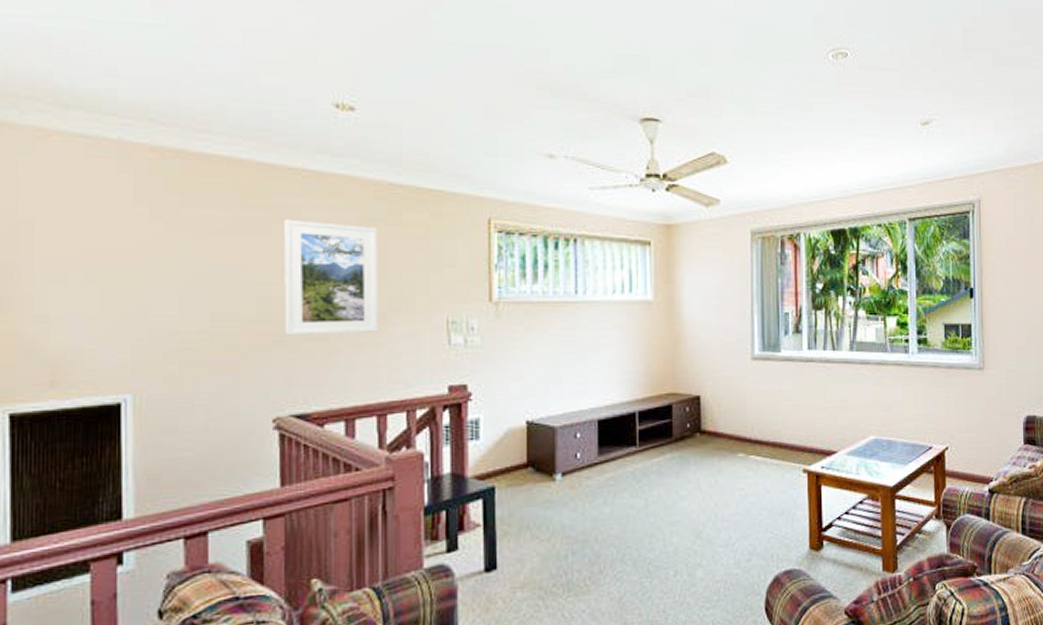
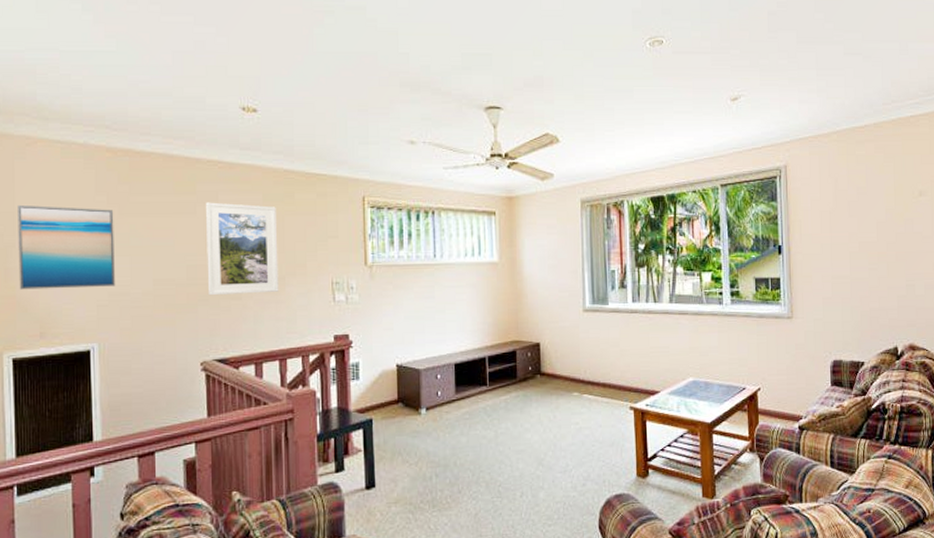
wall art: none [21,214,158,325] -> present [18,204,115,290]

